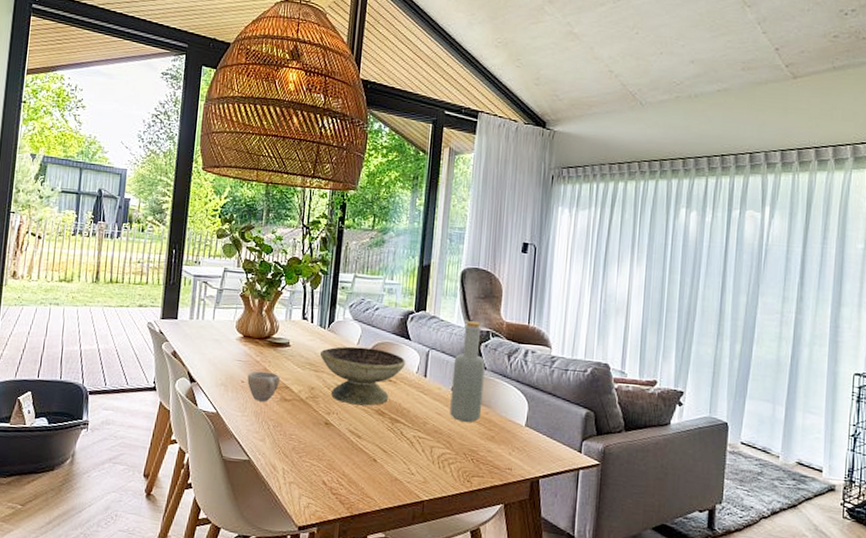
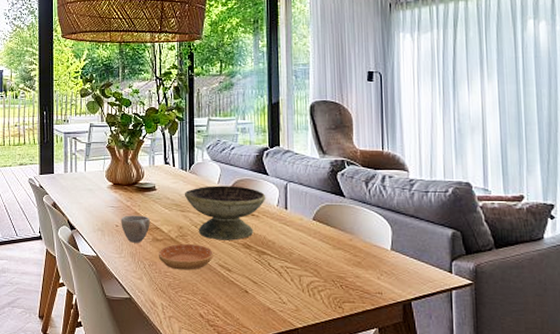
saucer: none [284,405,344,435] -> present [158,244,213,270]
bottle: present [450,321,485,422] -> none [312,152,346,250]

